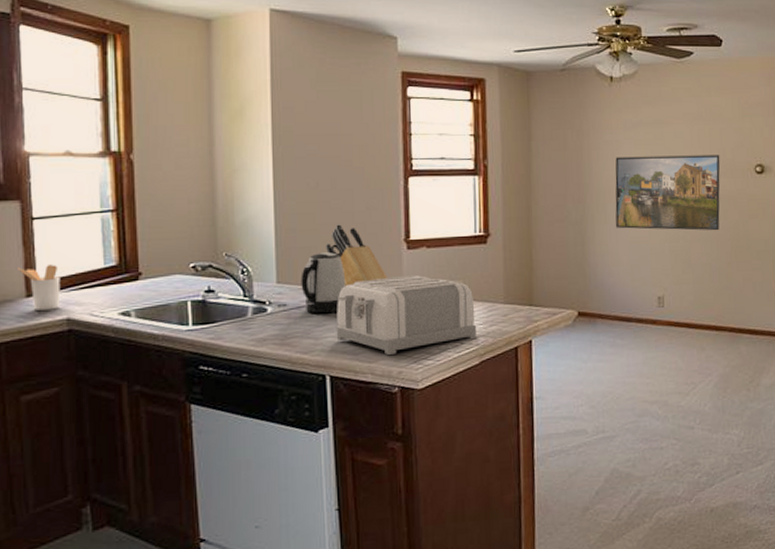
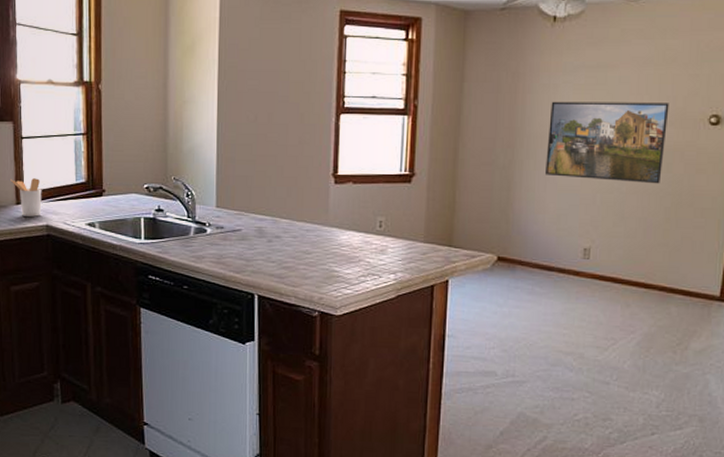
kettle: present [301,252,346,314] -> none [237,182,277,239]
knife block: present [325,224,388,287] -> none [260,156,315,215]
toaster: present [336,275,476,355] -> none [265,209,395,281]

